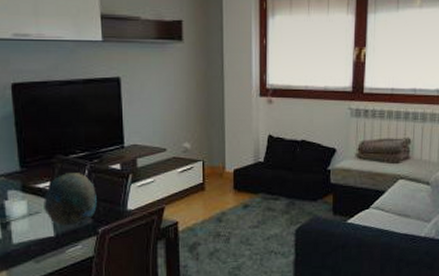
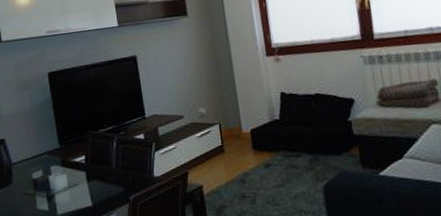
decorative bowl: present [43,173,97,226] -> none [80,145,127,196]

